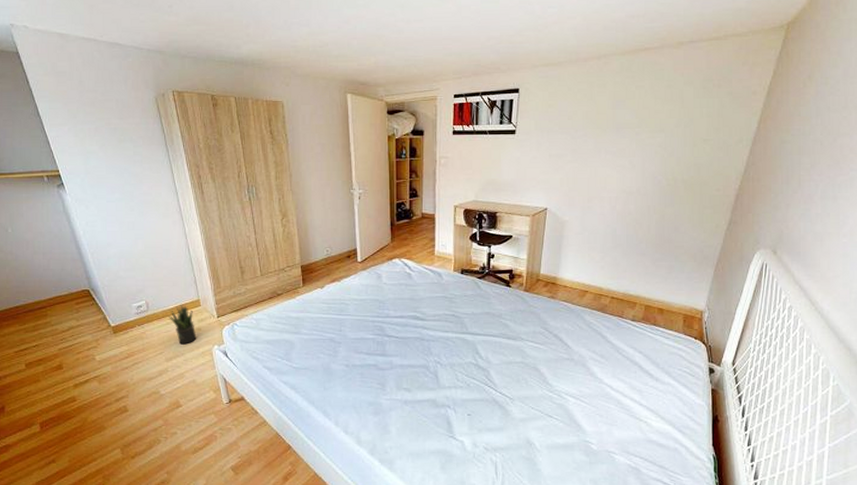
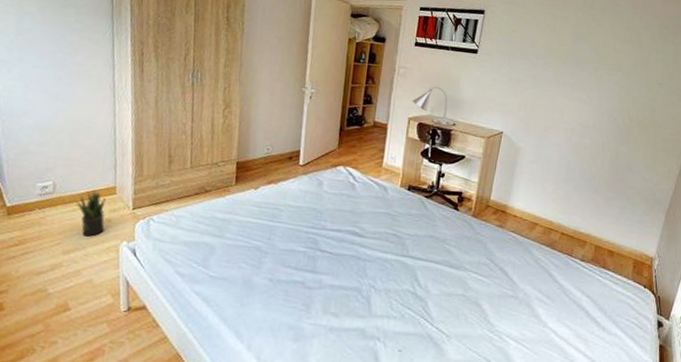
table lamp: none [456,172,500,210] -> present [412,86,456,127]

